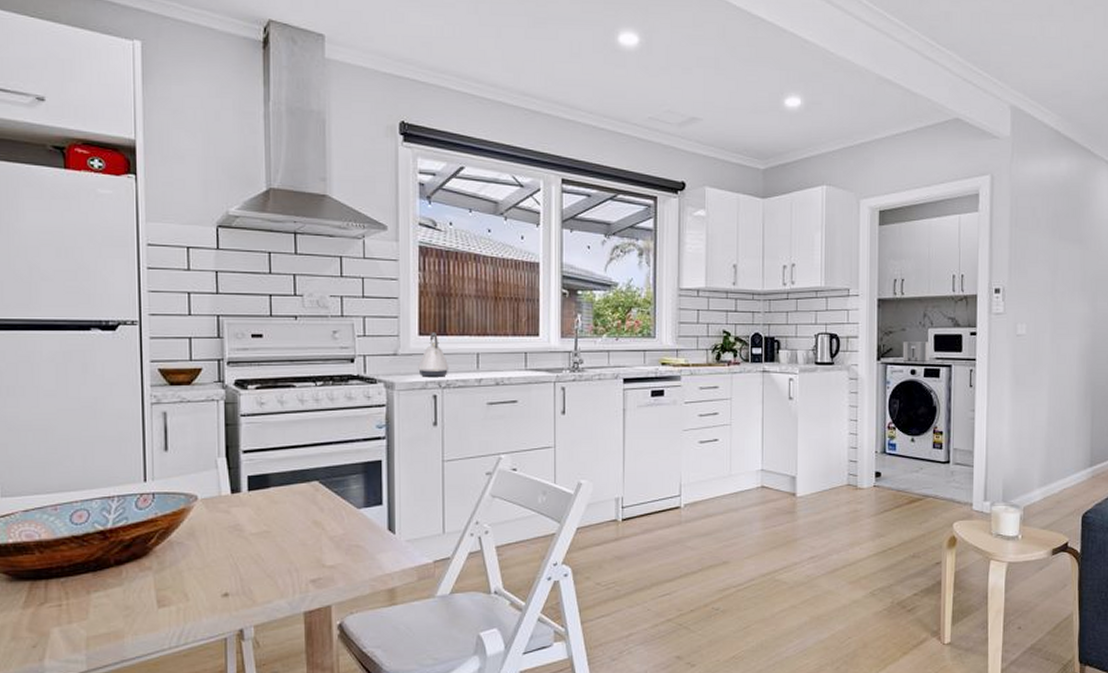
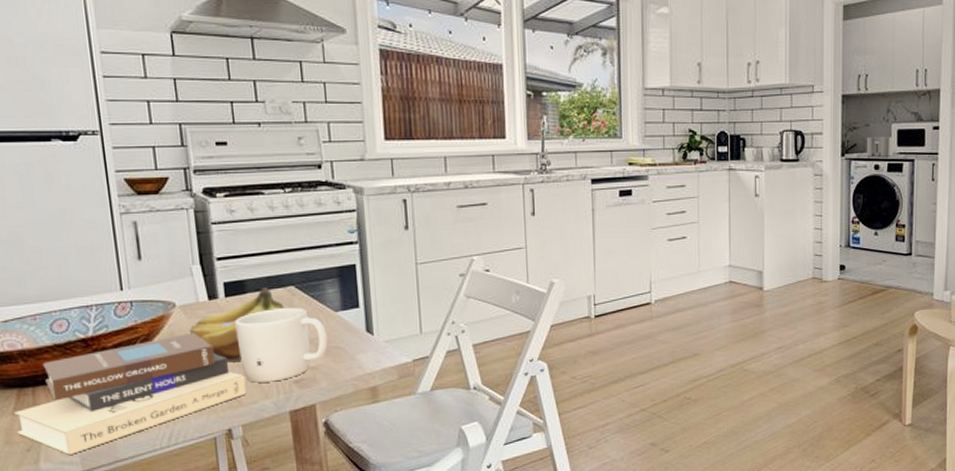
books: none [25,528,262,652] -> present [15,333,246,455]
fruit: none [209,482,307,559] -> present [189,287,285,362]
mug: none [256,503,348,581] -> present [235,307,328,383]
kettle: present [418,333,450,377] -> none [386,137,418,182]

